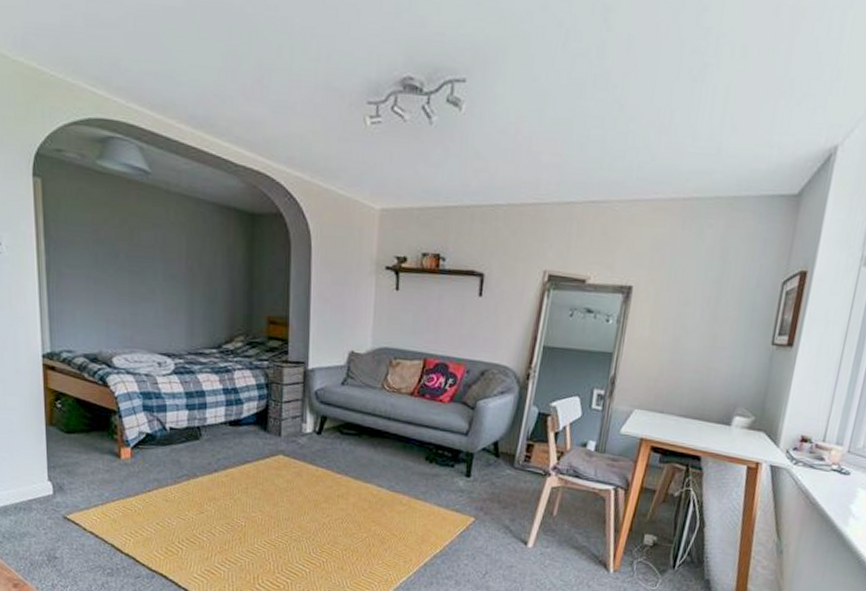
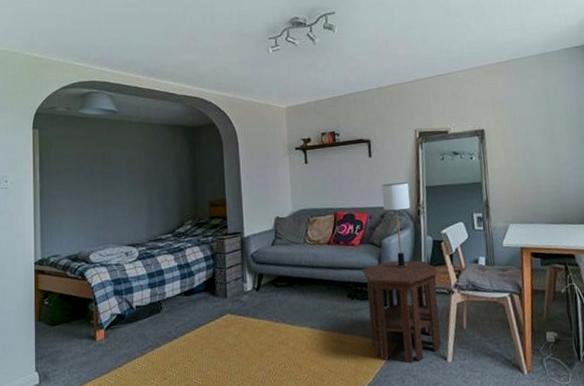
side table: none [445,426,538,542] -> present [363,260,442,363]
table lamp: none [485,334,523,439] -> present [382,182,411,269]

